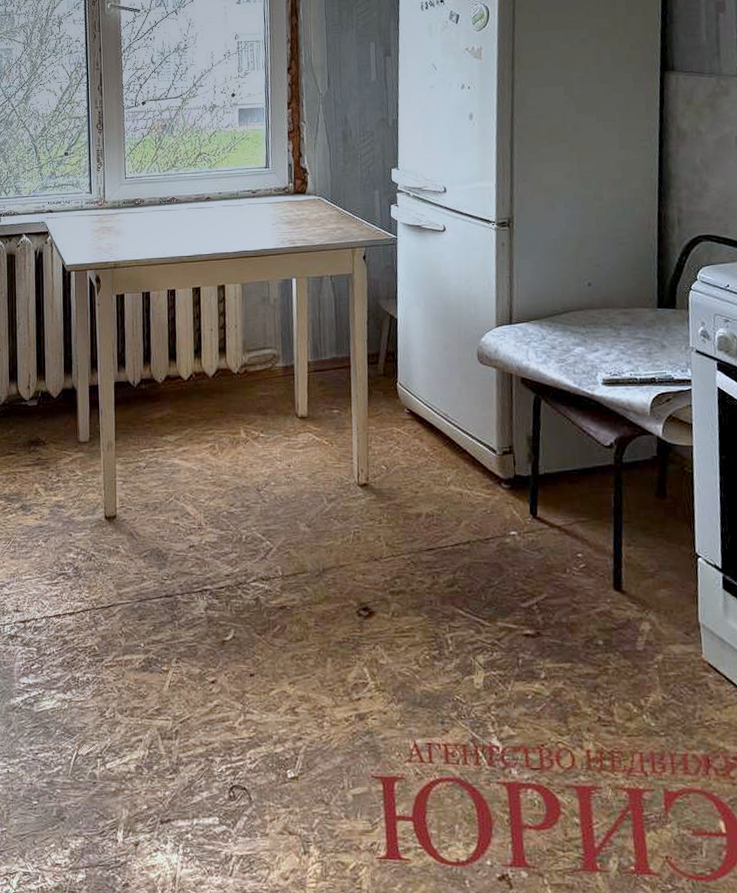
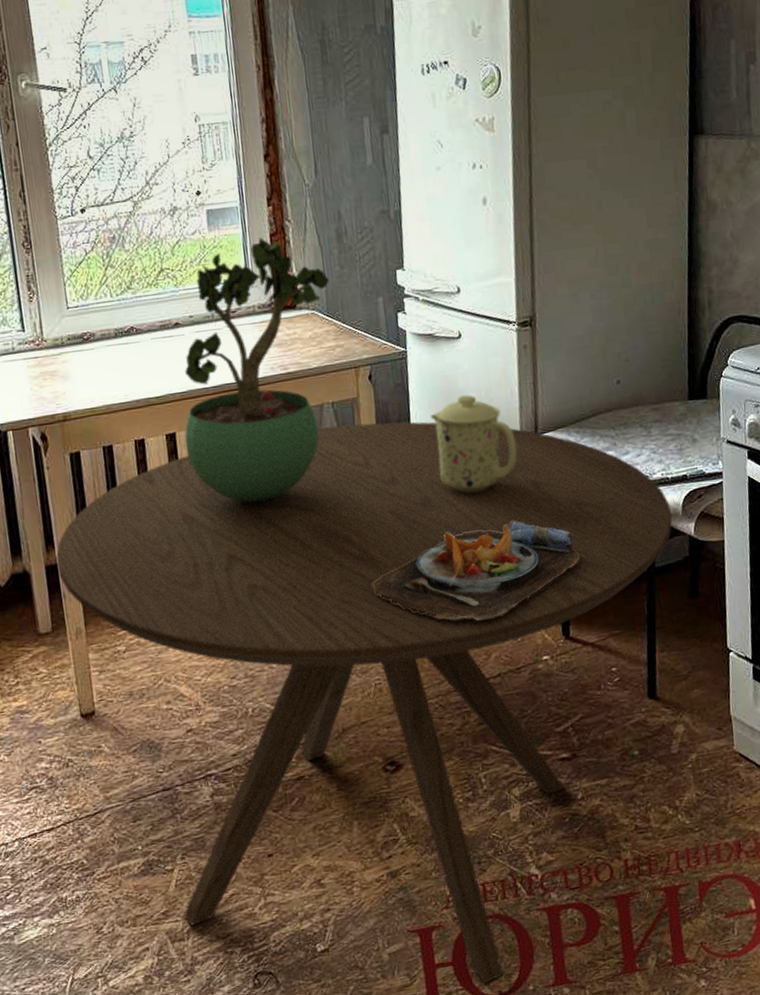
dining table: none [98,296,640,847] -> present [56,421,672,983]
potted plant: none [207,134,334,354] -> present [184,237,329,503]
food plate: none [357,400,549,488] -> present [373,521,581,621]
mug: none [415,282,493,370] -> present [430,395,517,493]

